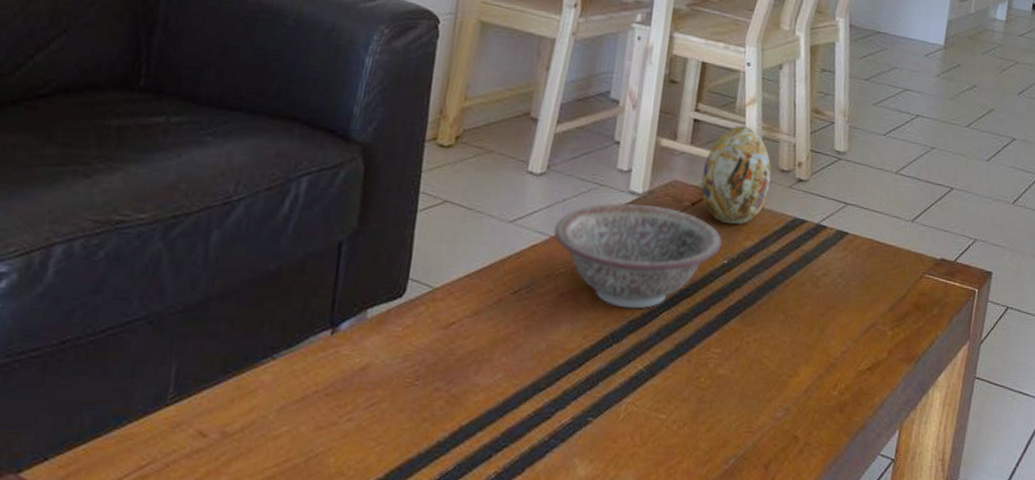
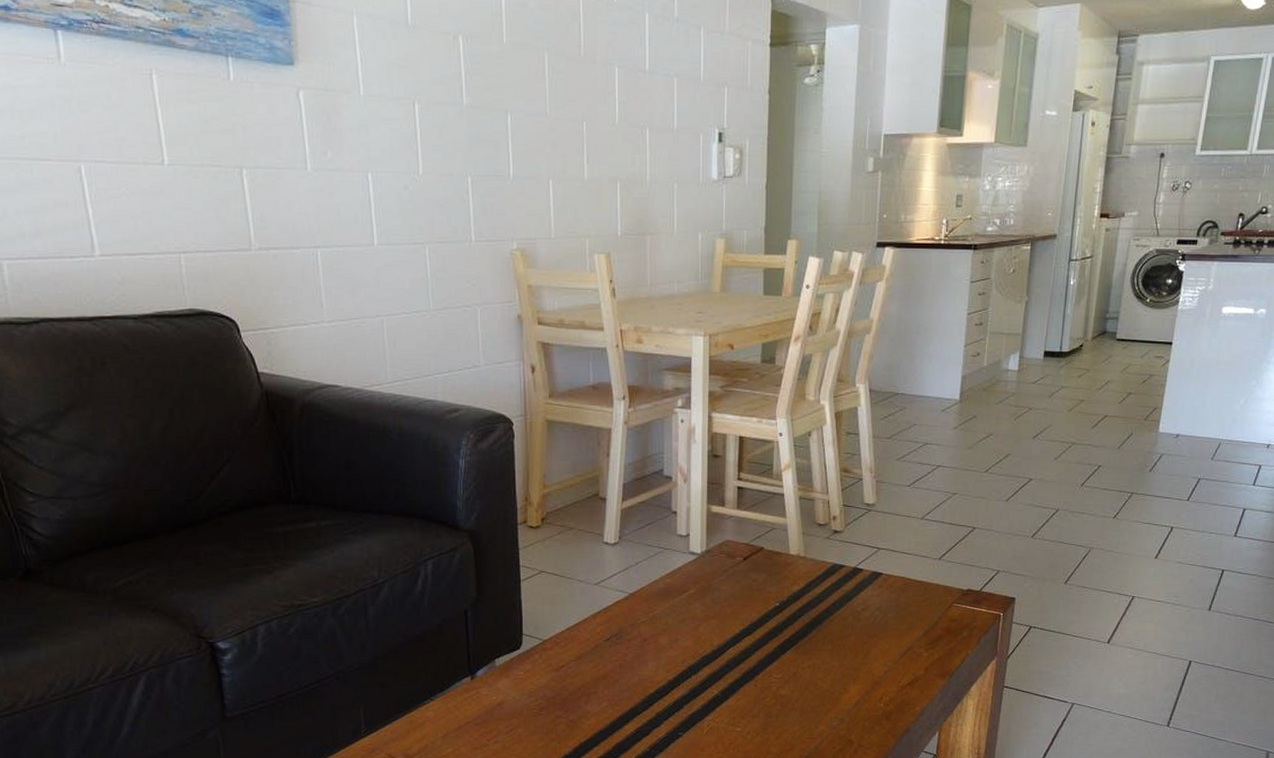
decorative bowl: present [554,203,722,309] -> none [632,562,773,647]
decorative egg: present [701,125,771,225] -> none [750,489,810,573]

